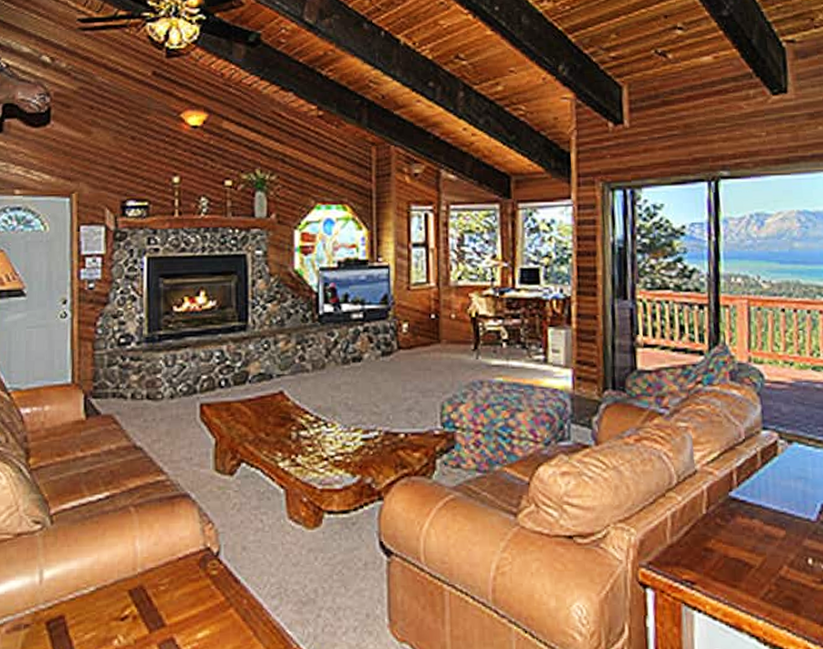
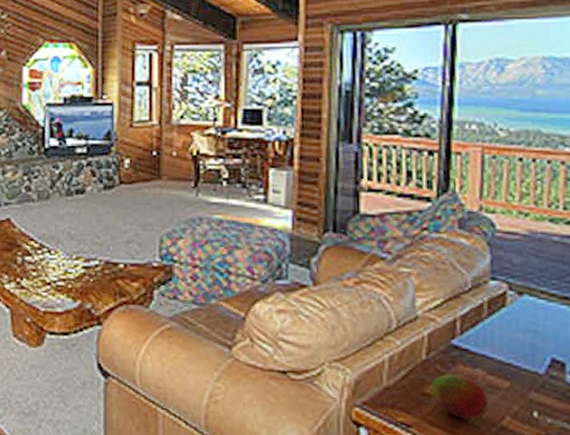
fruit: none [712,527,767,572] -> present [431,374,488,419]

